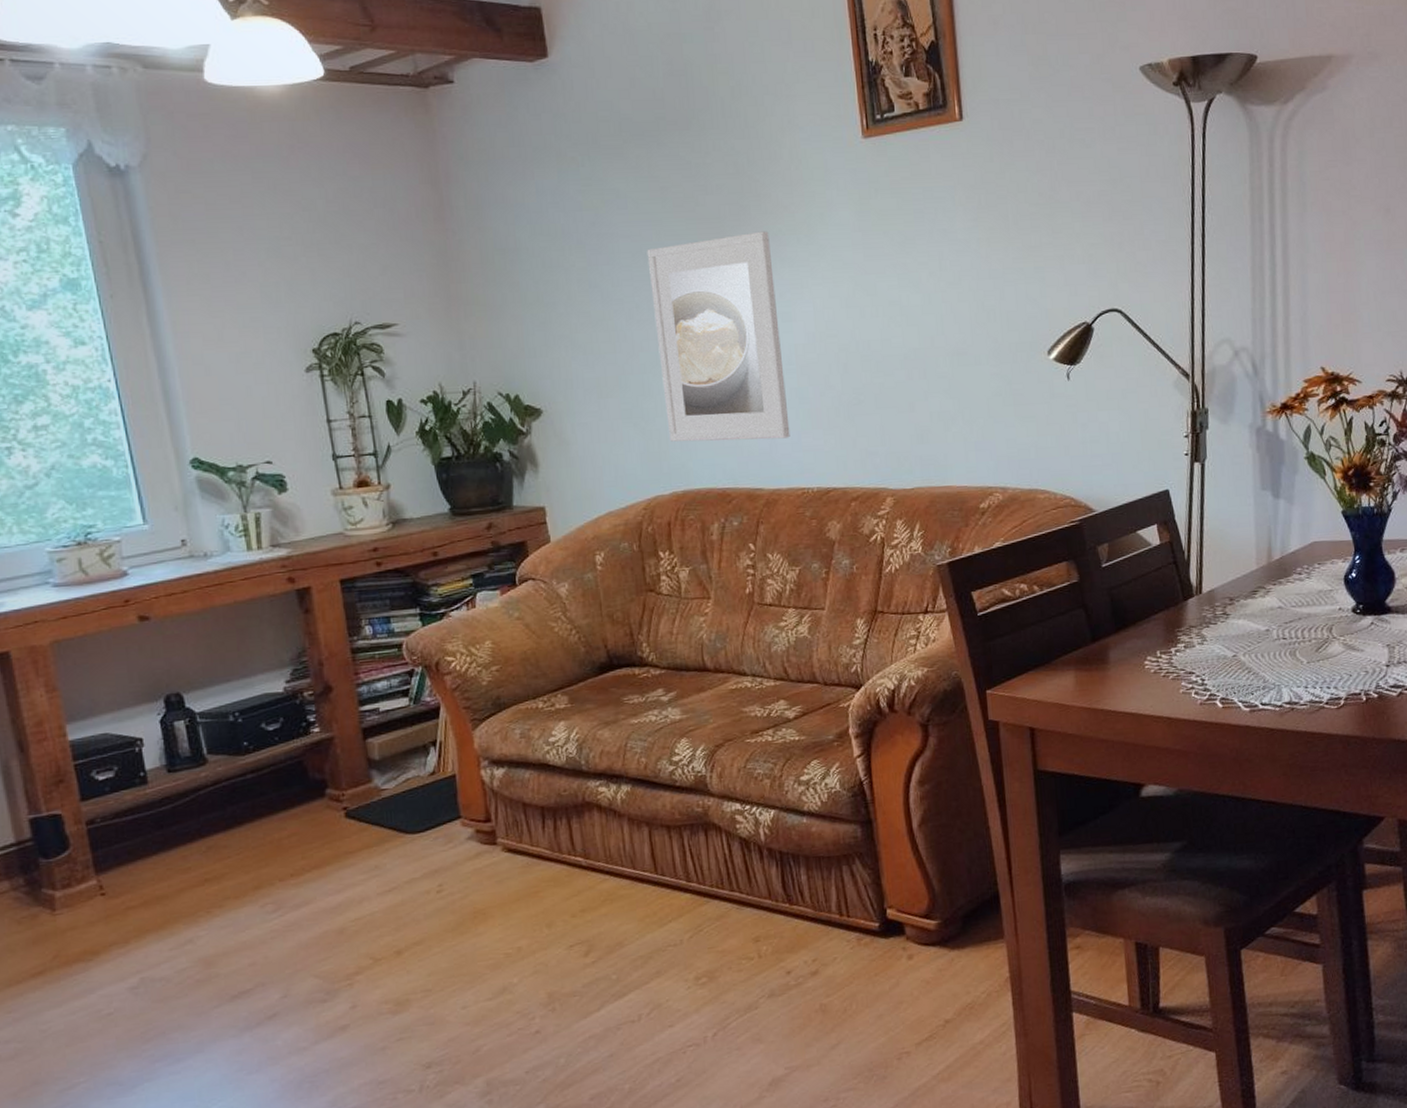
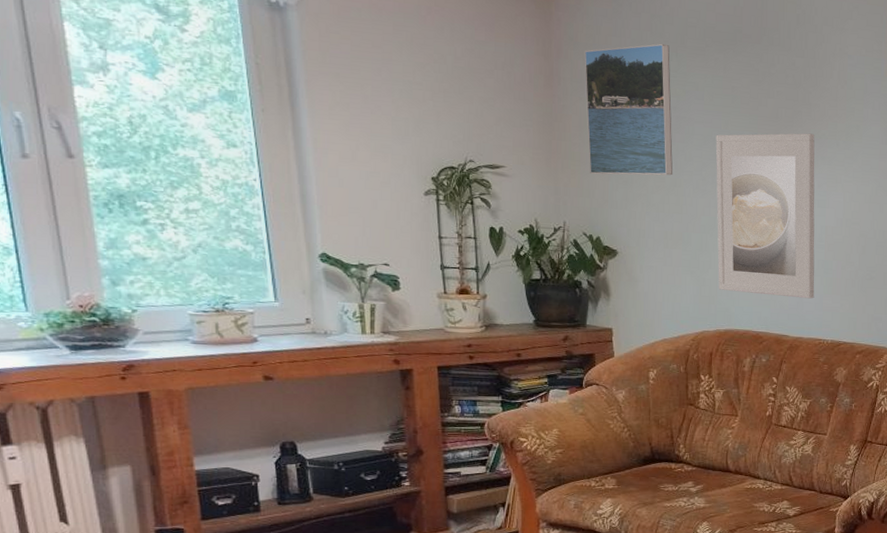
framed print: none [478,147,600,320] -> present [584,43,673,176]

